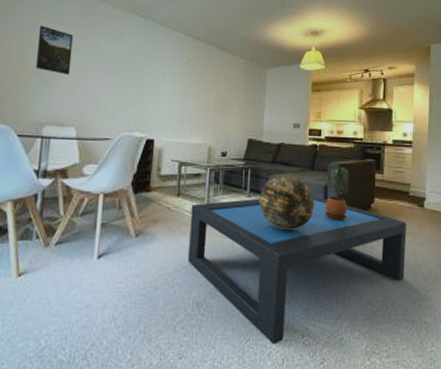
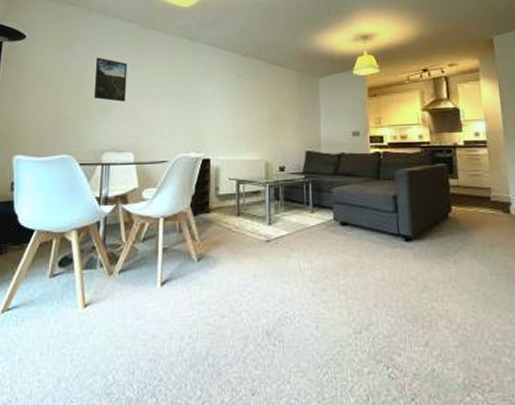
coffee table: present [187,195,407,345] -> none [252,207,499,378]
decorative sphere: present [259,175,315,231] -> none [323,187,385,248]
potted plant: present [325,166,350,221] -> none [396,174,423,234]

